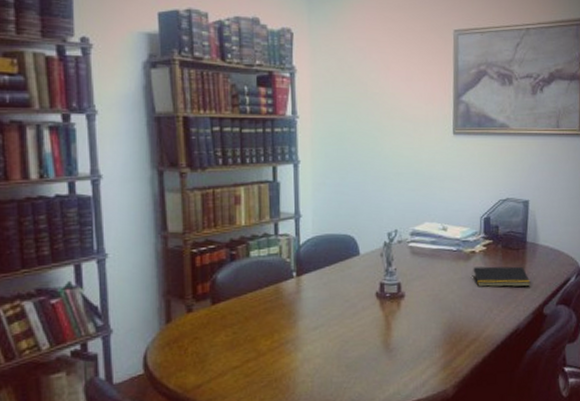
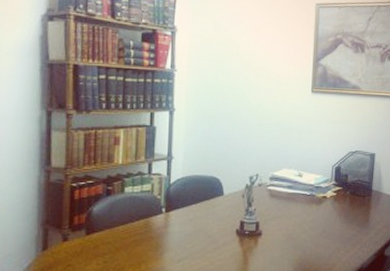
notepad: present [473,266,531,287] -> none [324,210,375,231]

